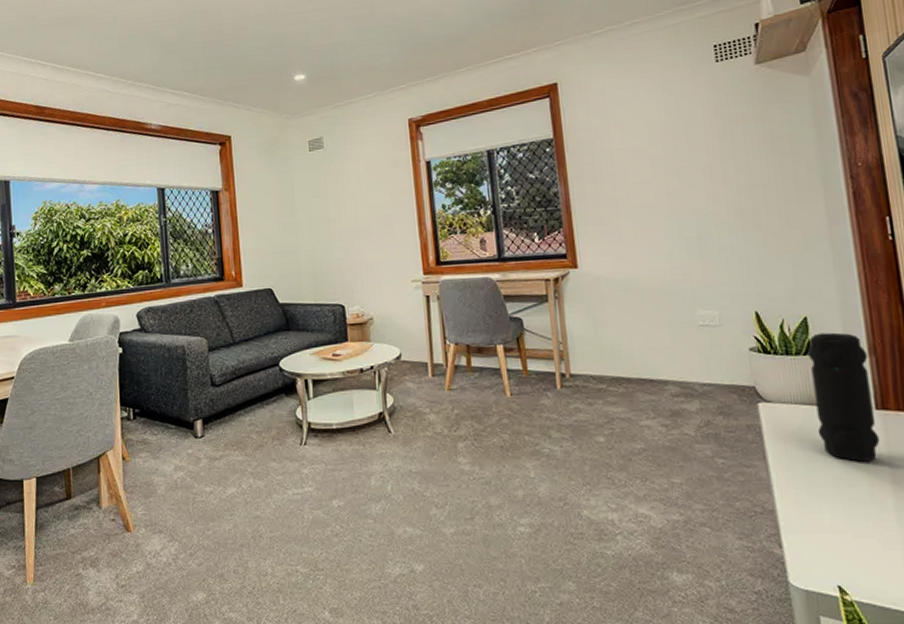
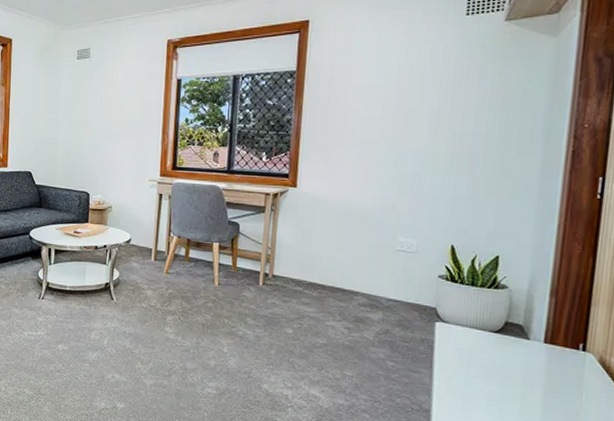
speaker: present [807,332,880,462] -> none [485,271,548,385]

